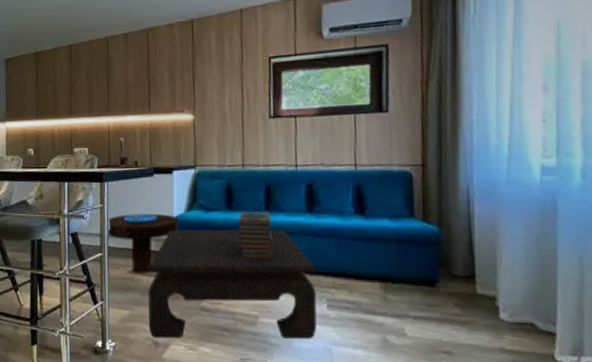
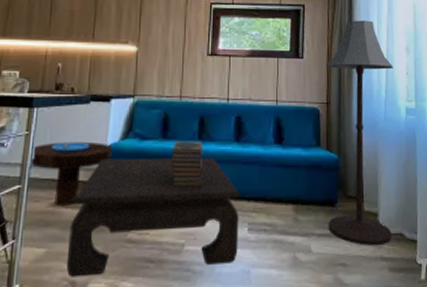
floor lamp: none [421,53,521,336] -> present [327,20,393,246]

